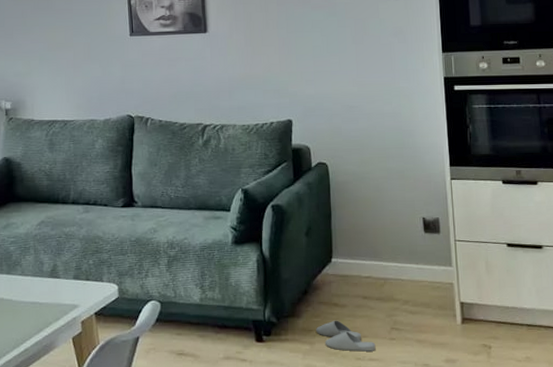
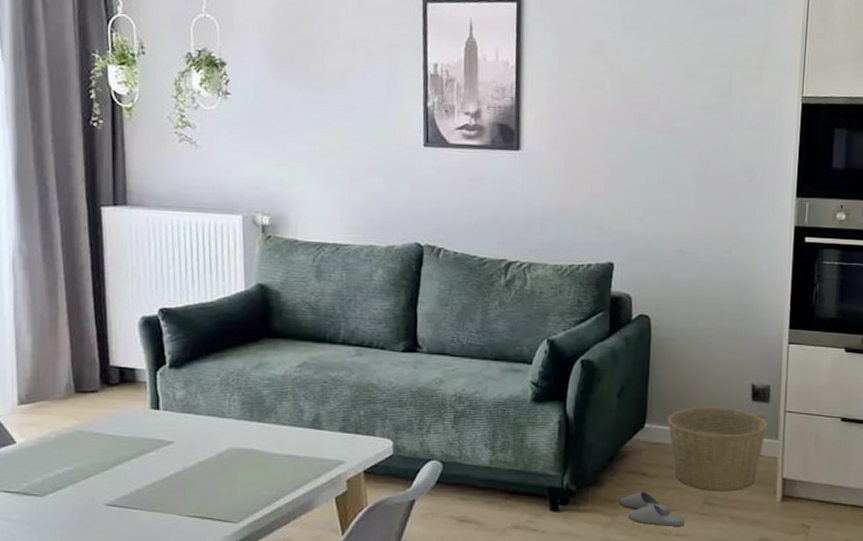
basket: none [352,240,441,317] -> present [668,406,768,491]

